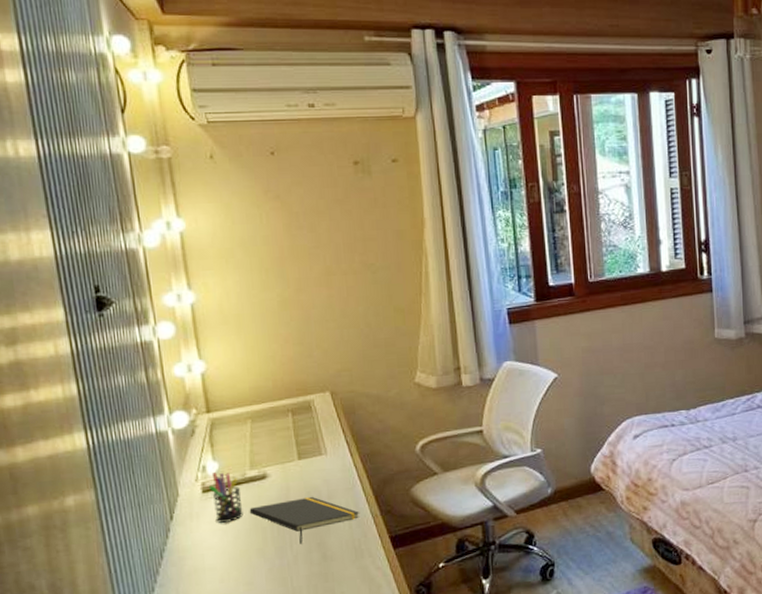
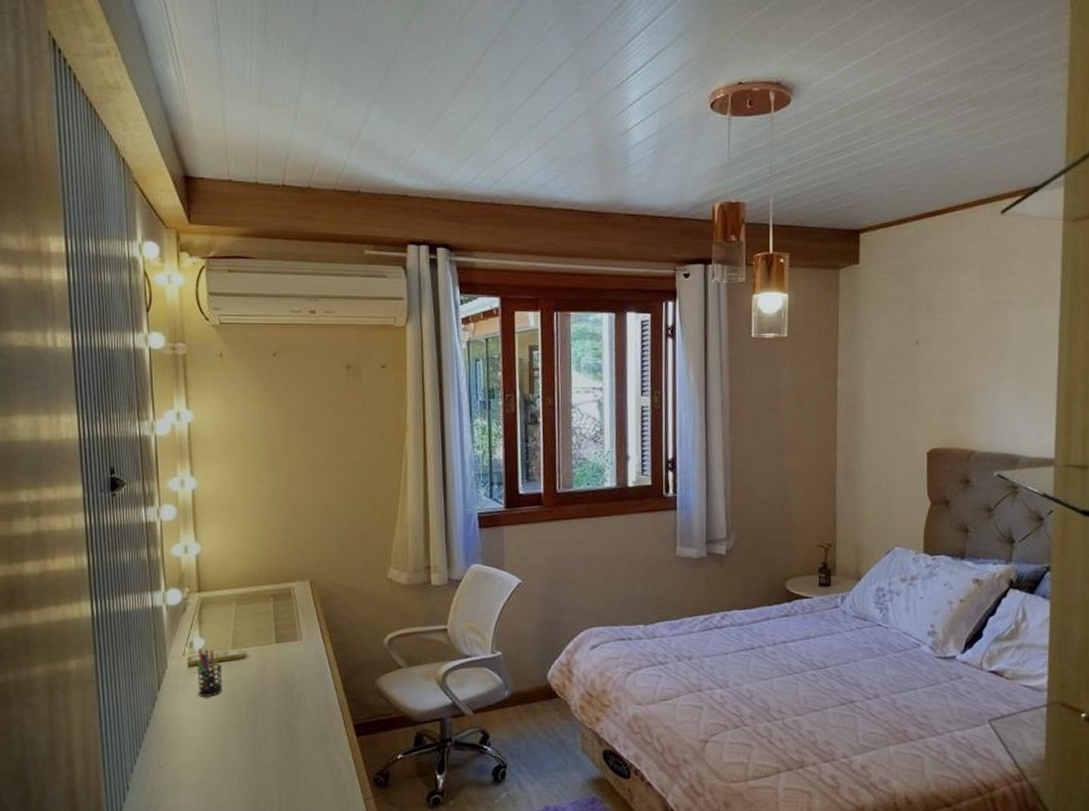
notepad: present [249,496,360,544] -> none [228,679,328,724]

